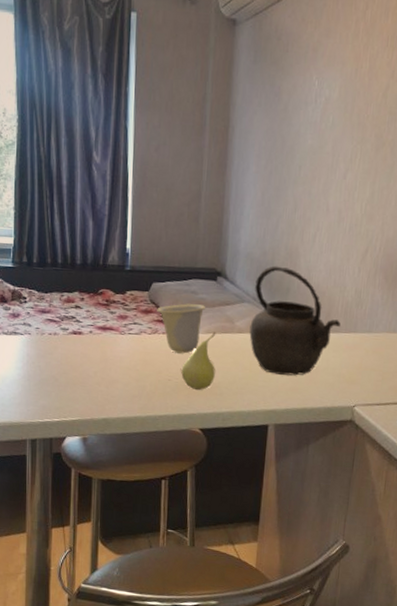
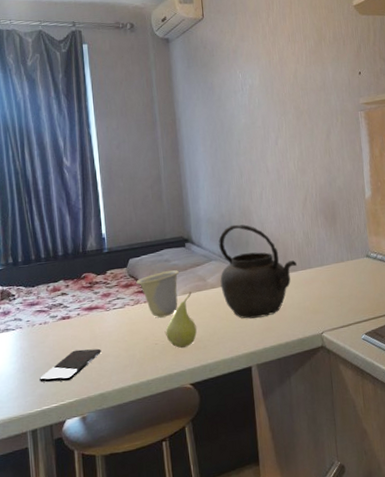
smartphone: none [43,368,110,398] -> present [38,348,101,382]

